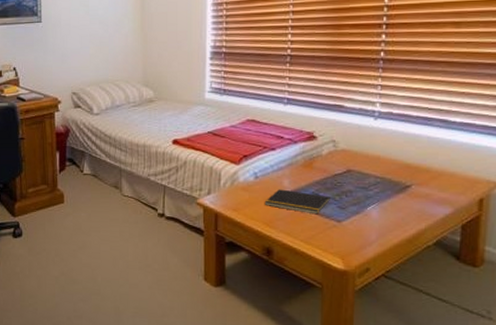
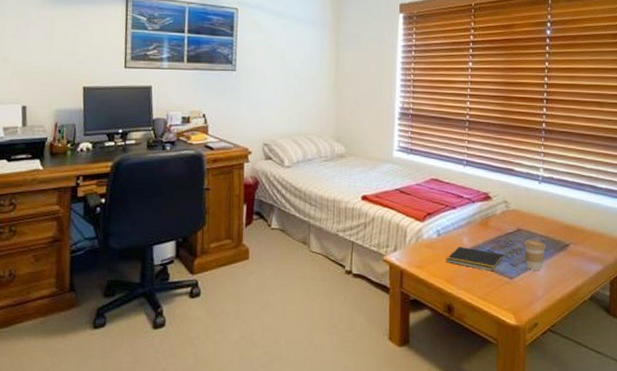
coffee cup: none [355,180,381,213] -> present [524,239,545,270]

